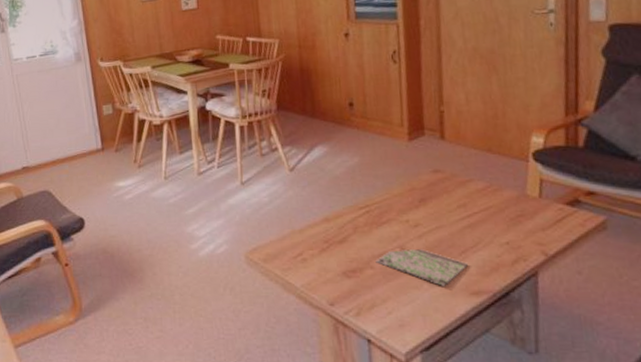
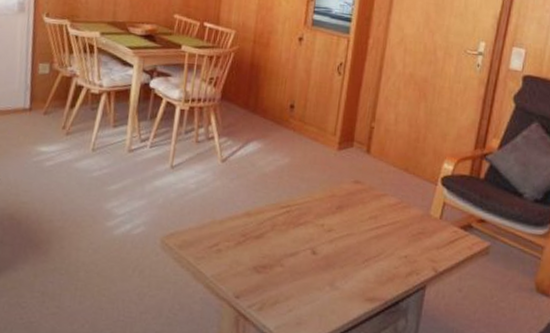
book: present [375,249,468,286] -> none [286,251,368,290]

